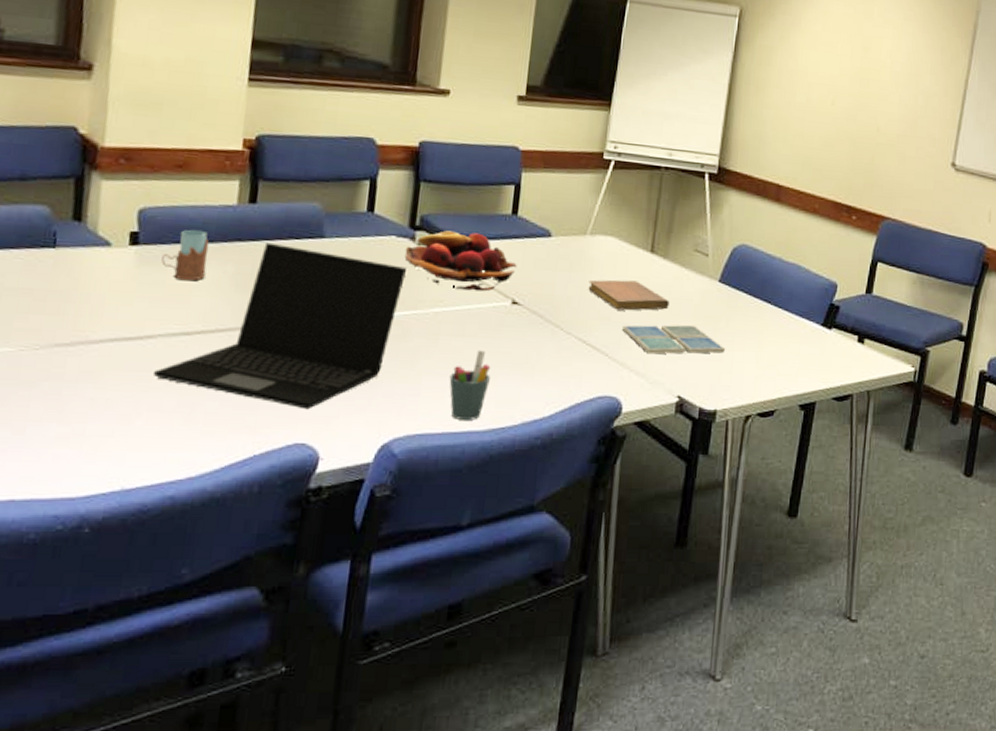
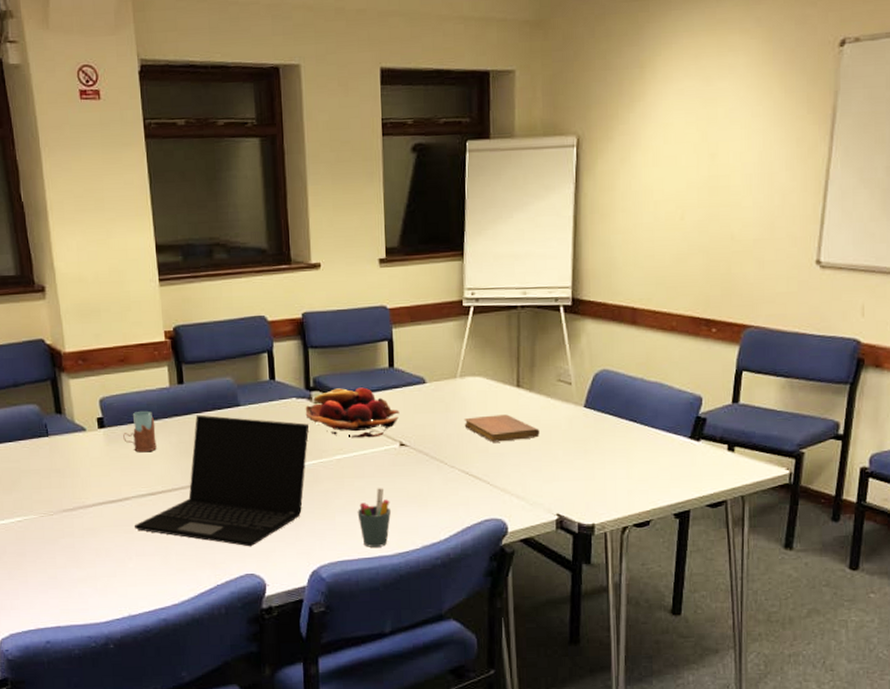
drink coaster: present [622,324,726,354] -> none [499,449,598,479]

